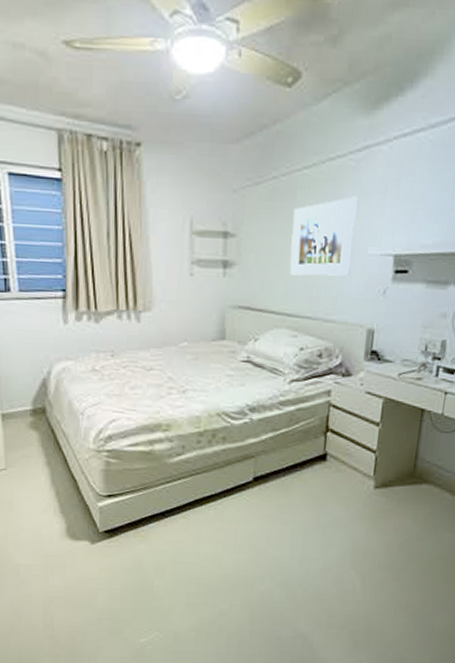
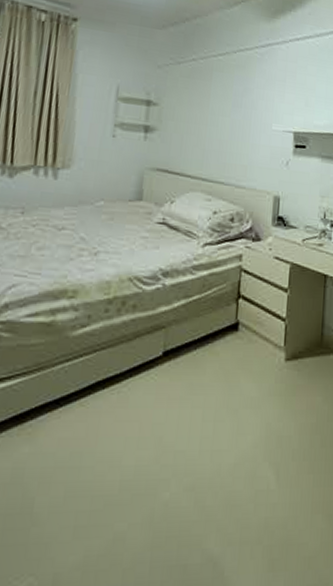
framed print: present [289,196,358,277] -> none [205,81,263,148]

